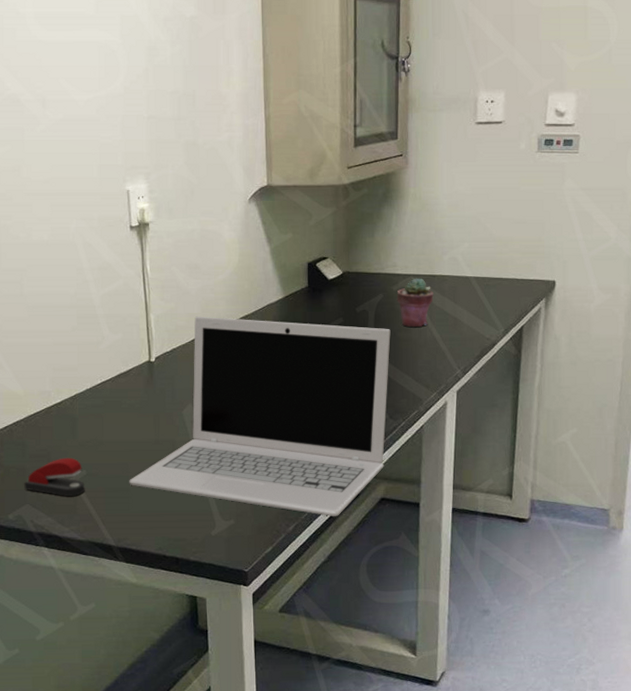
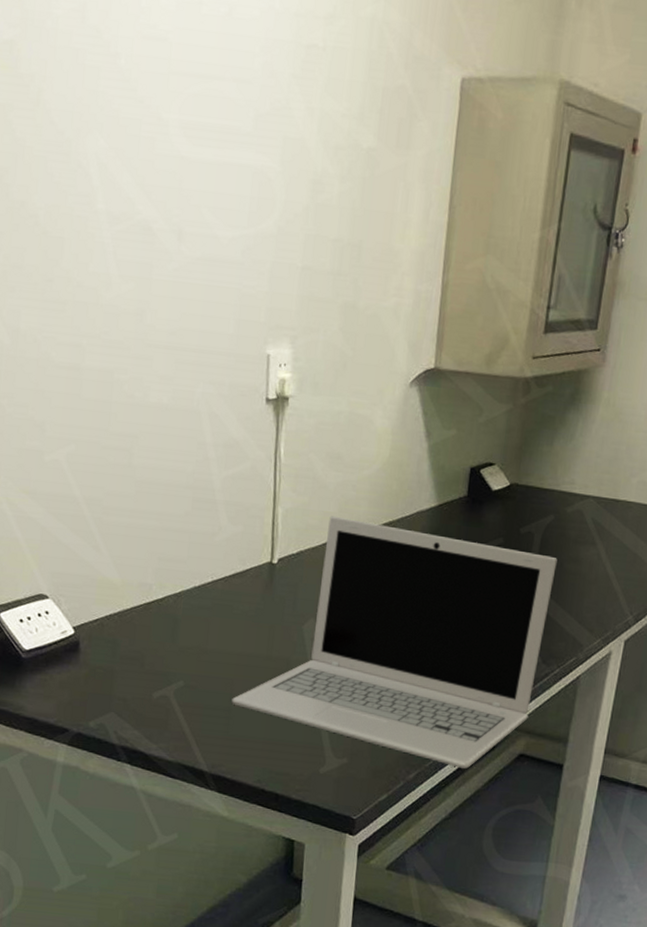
stapler: present [24,457,85,496] -> none [110,663,181,709]
potted succulent: present [396,278,434,327] -> none [569,500,614,560]

